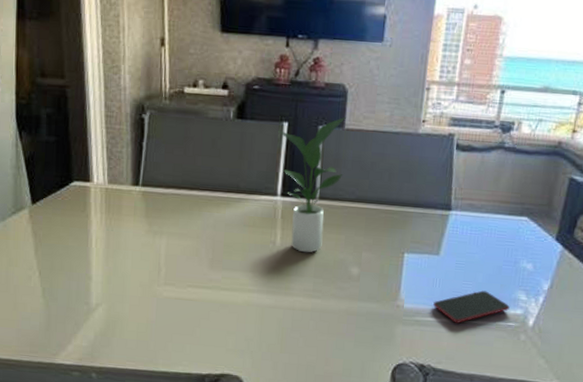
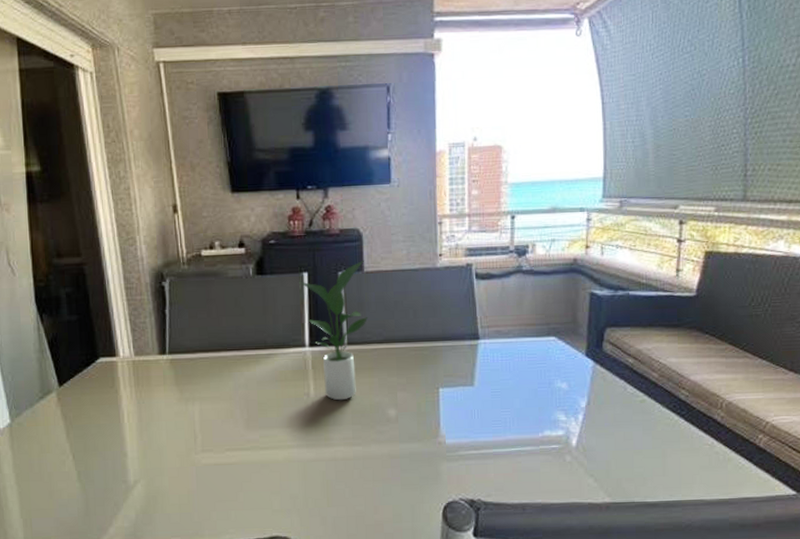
smartphone: present [433,290,510,323] -> none [475,416,551,453]

